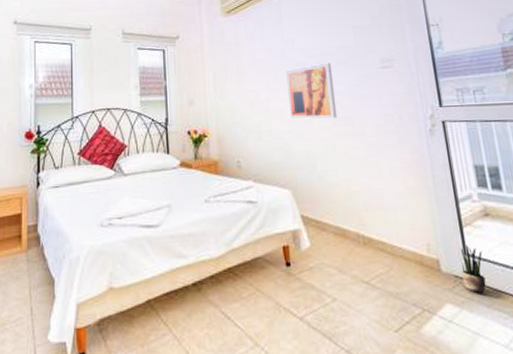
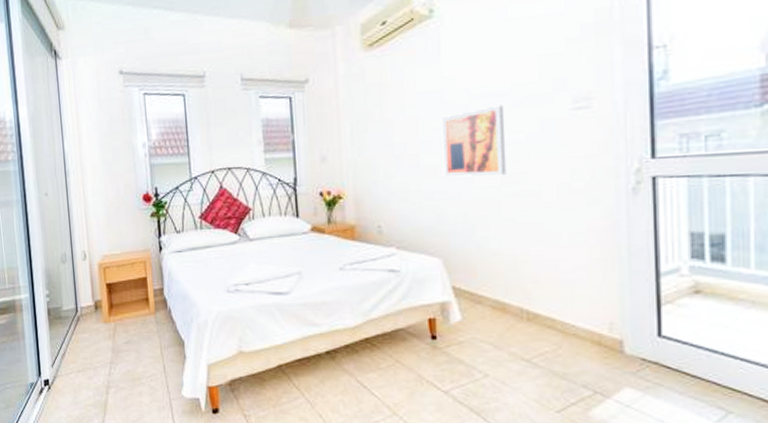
potted plant: present [461,245,486,293] -> none [650,325,683,378]

